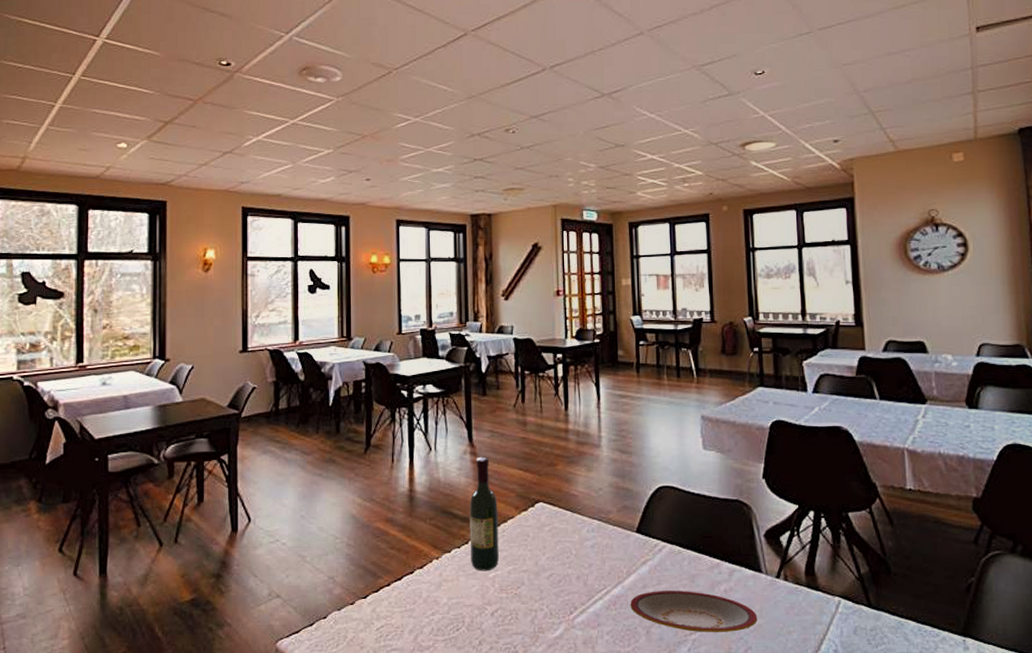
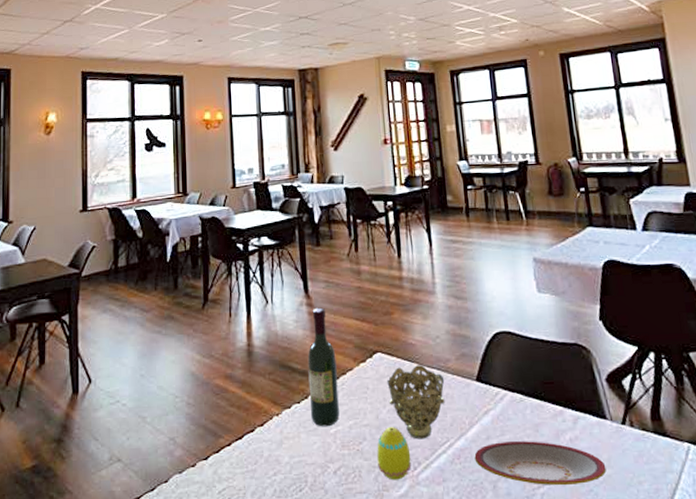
egg: none [534,572,568,623] -> present [377,426,411,480]
decorative bowl: none [548,515,605,586] -> present [387,365,445,440]

